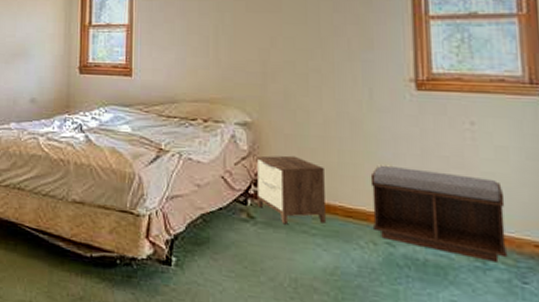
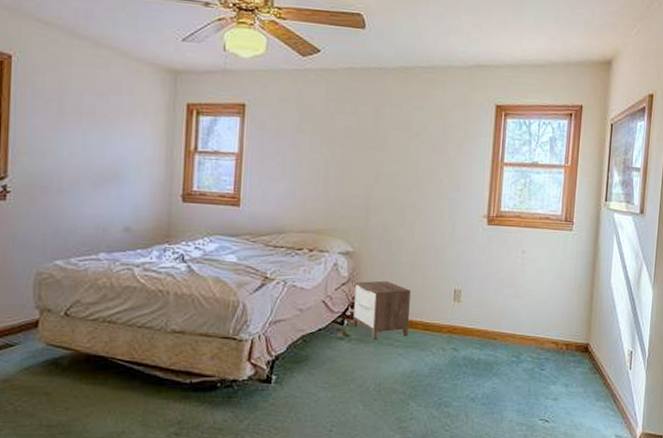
bench: present [370,165,508,263] -> none [443,286,538,357]

